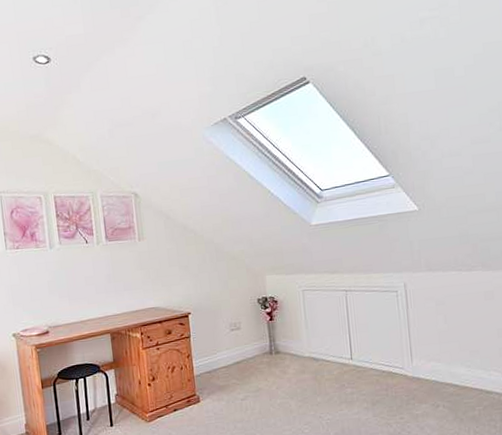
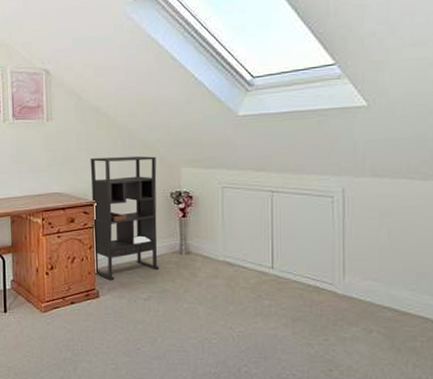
bookshelf: none [181,266,253,385] -> present [90,155,160,281]

